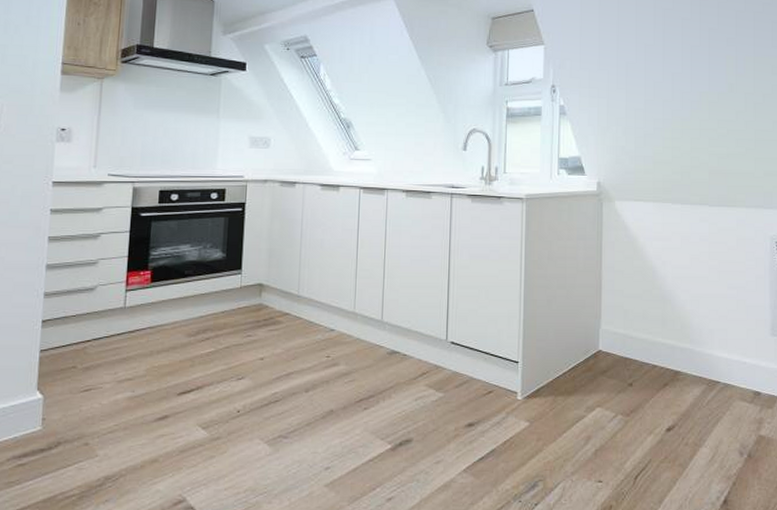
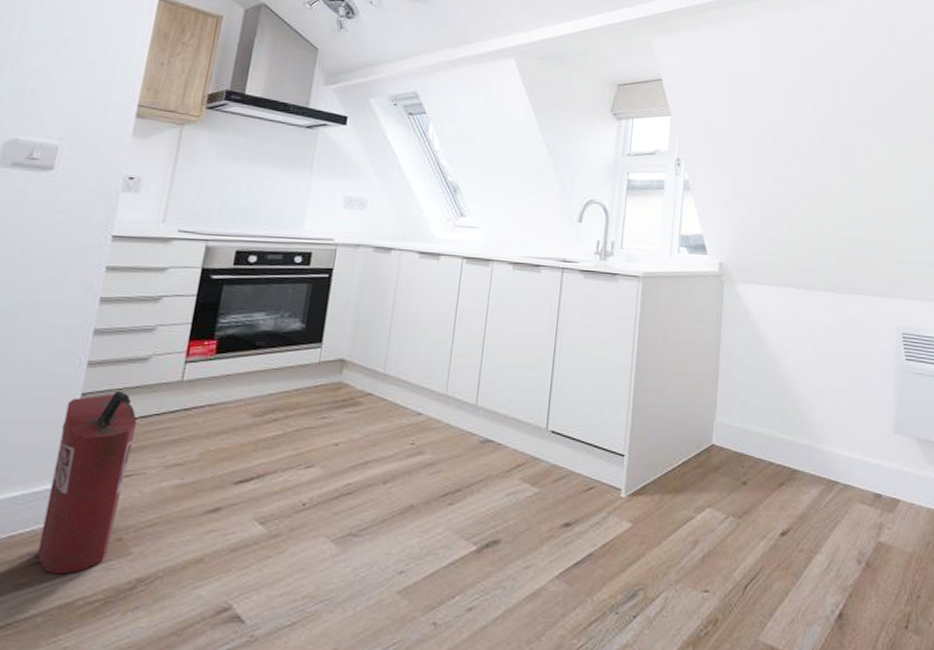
fire extinguisher: none [20,317,91,474] -> present [36,390,138,575]

